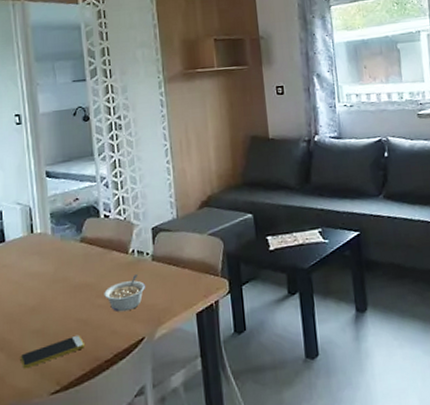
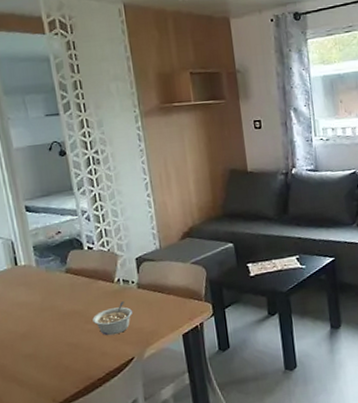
smartphone: present [20,335,86,369] -> none [15,357,78,389]

